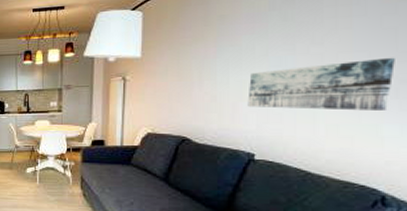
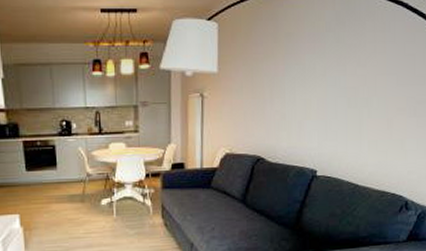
wall art: present [247,57,395,111] -> none [310,80,414,128]

